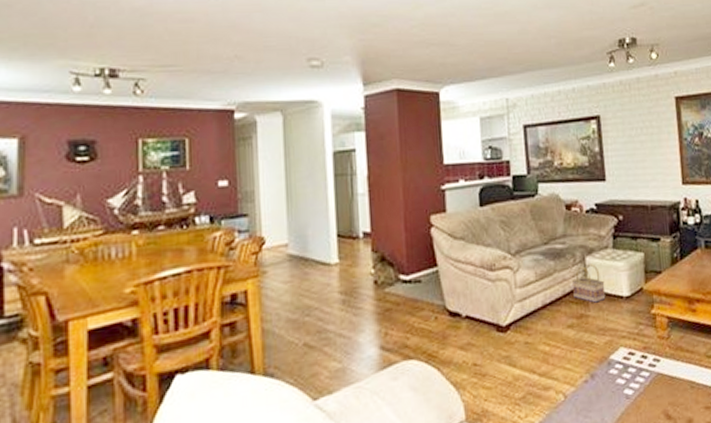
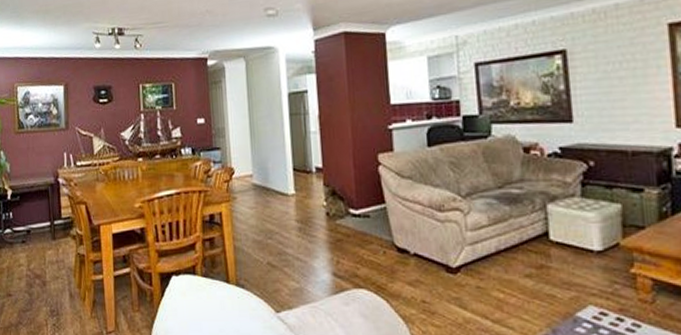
basket: present [573,264,606,303] -> none [531,212,572,254]

